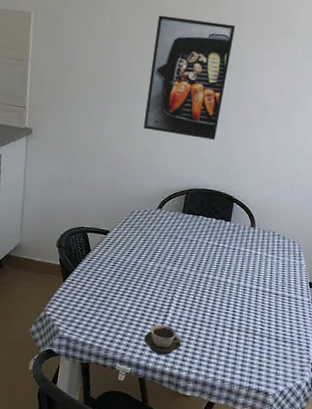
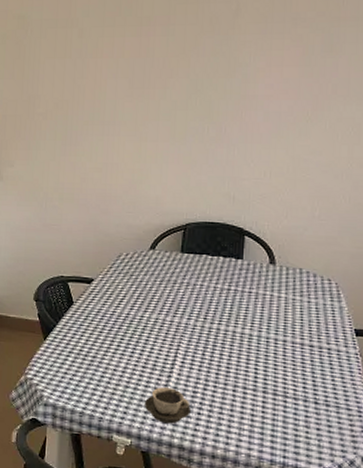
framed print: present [144,15,236,140] -> none [126,23,231,162]

